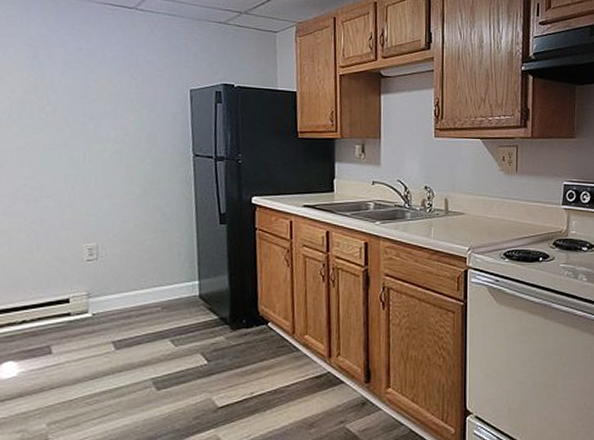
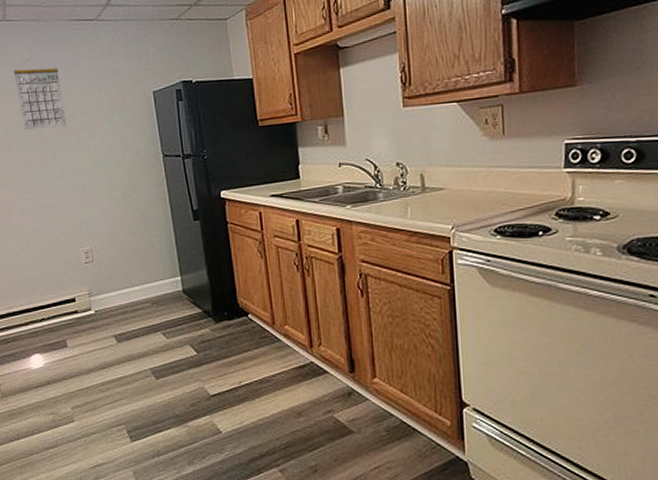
calendar: none [26,33,86,112] -> present [13,57,67,130]

